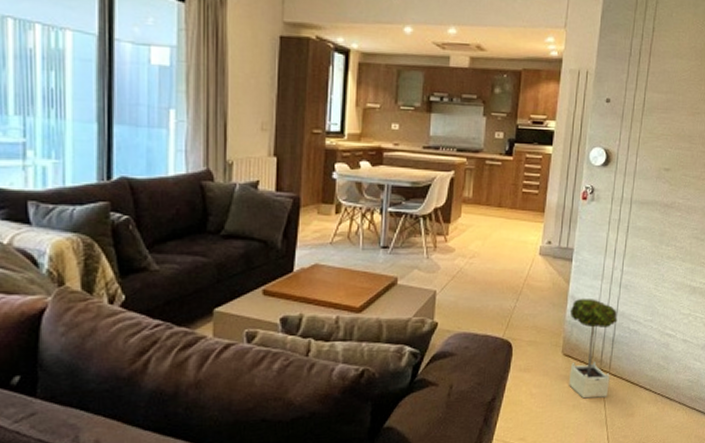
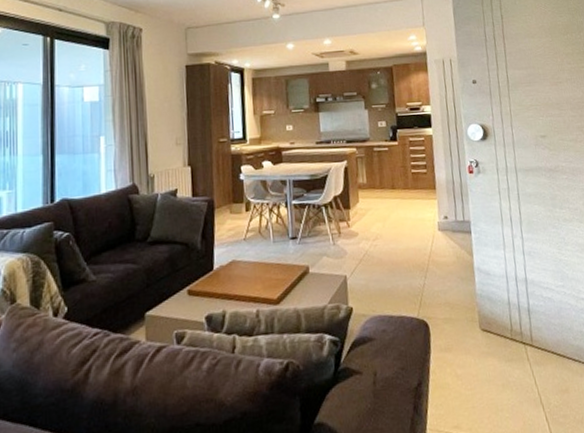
potted tree: present [569,299,618,399] -> none [479,269,536,377]

